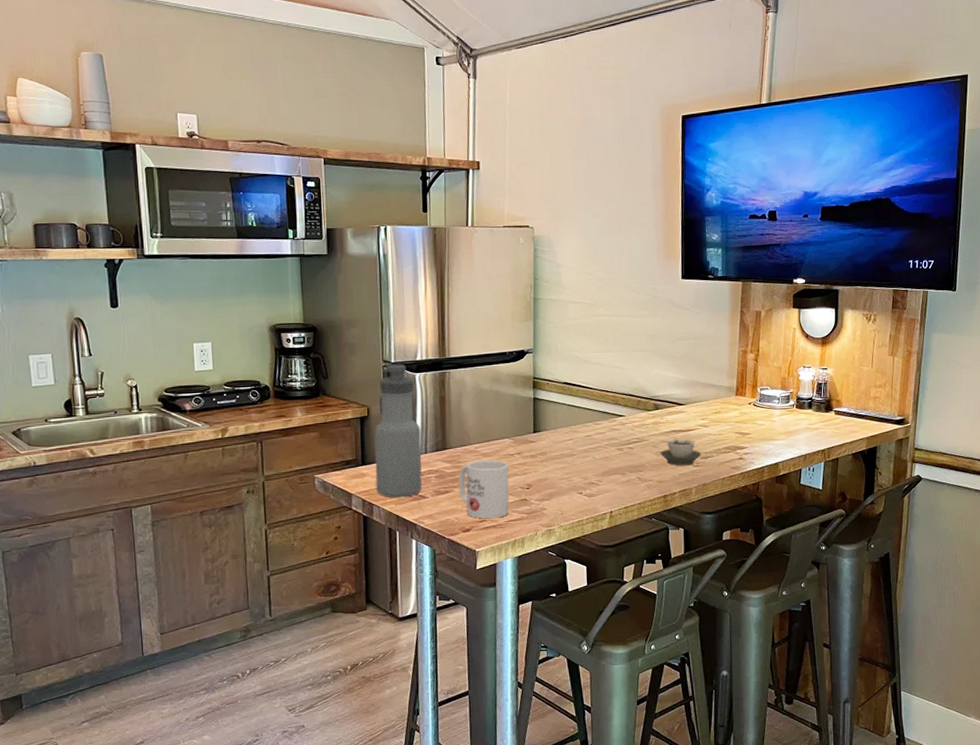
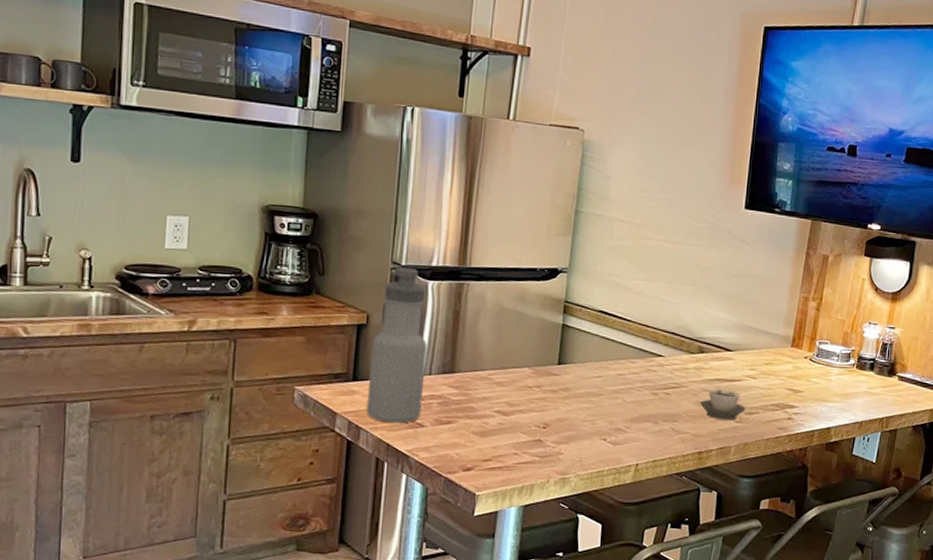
mug: present [458,460,509,519] -> none [464,389,525,459]

